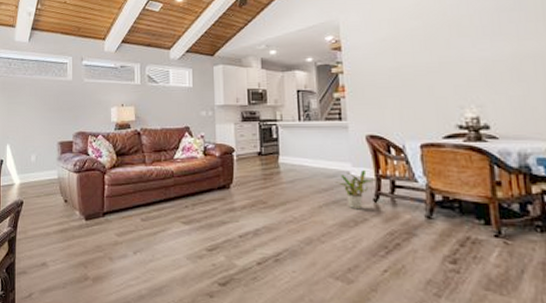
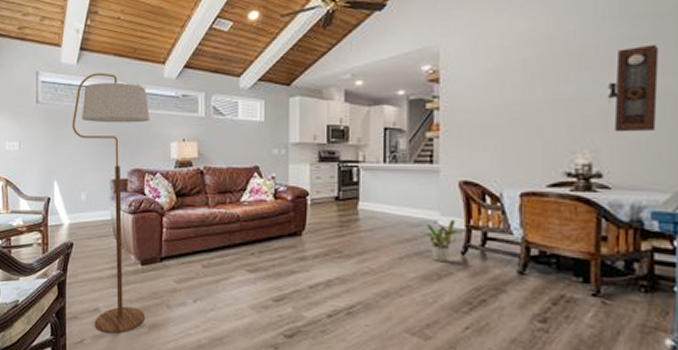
floor lamp: none [23,48,93,288] -> present [72,72,150,334]
pendulum clock: none [484,14,530,89] -> present [607,44,659,132]

